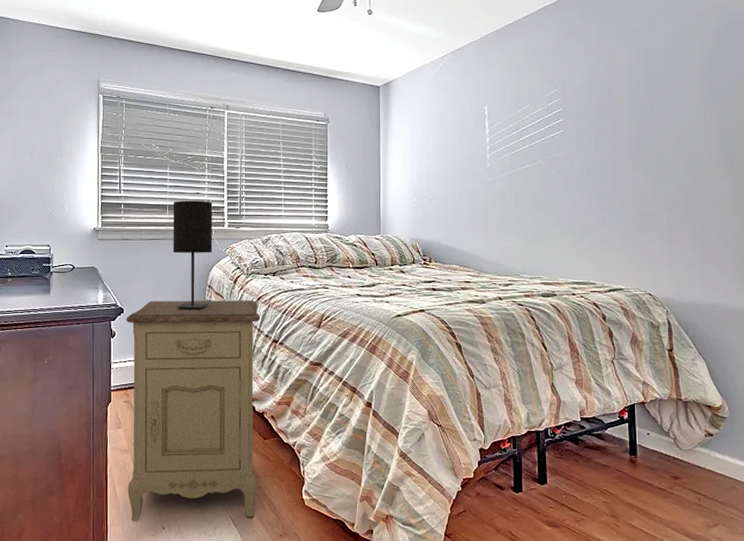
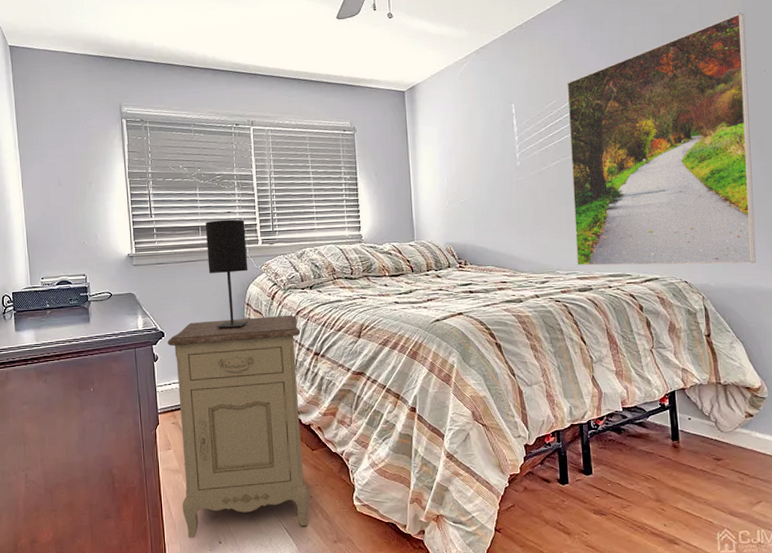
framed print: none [540,33,722,281] -> present [567,13,757,266]

